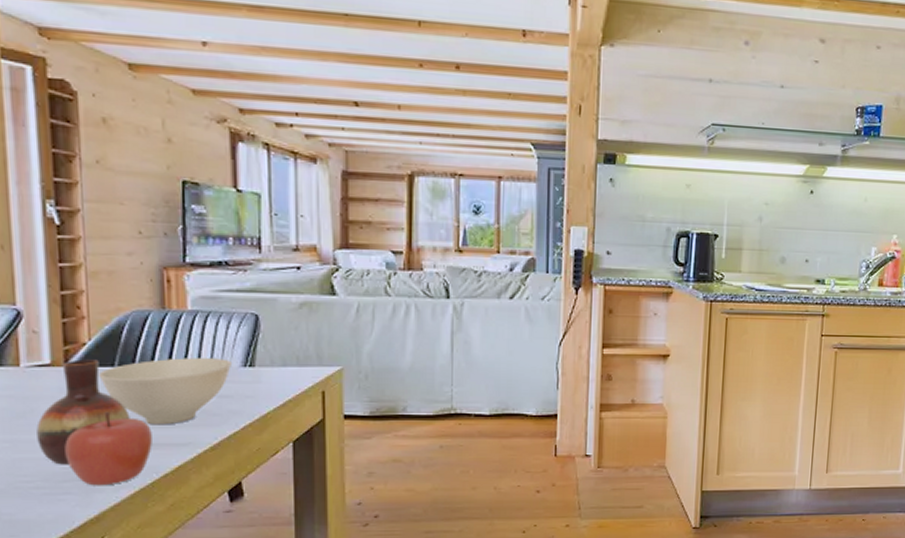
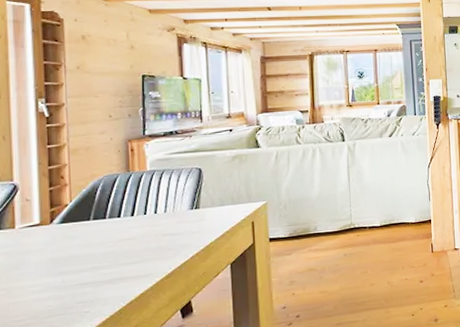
vase: present [36,359,130,465] -> none [27,216,102,304]
fruit: present [64,411,152,486] -> none [50,256,120,318]
bowl: present [98,358,231,425] -> none [77,205,181,264]

